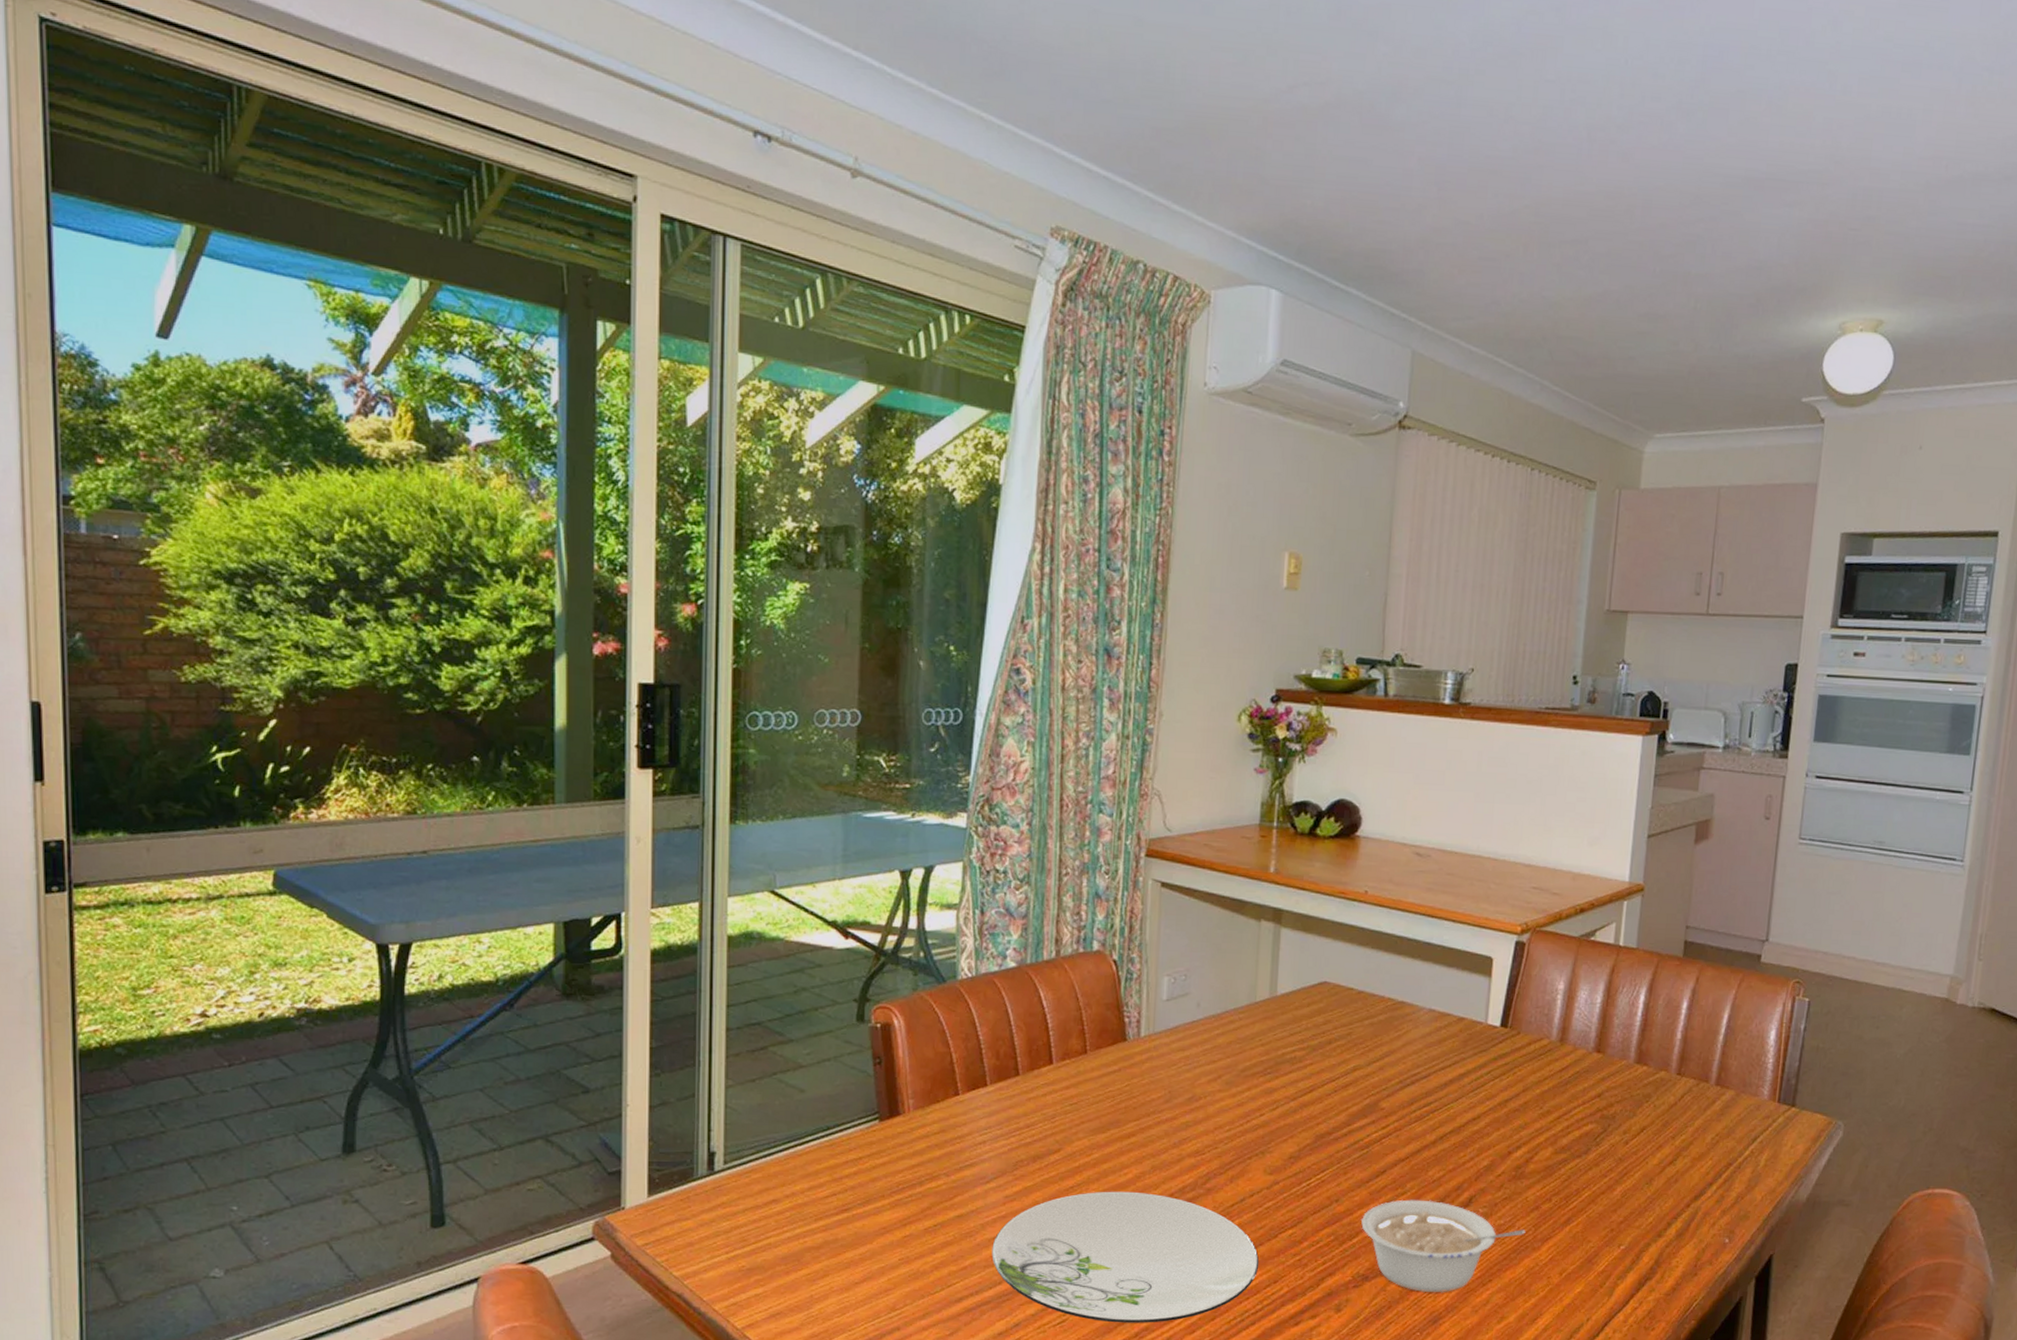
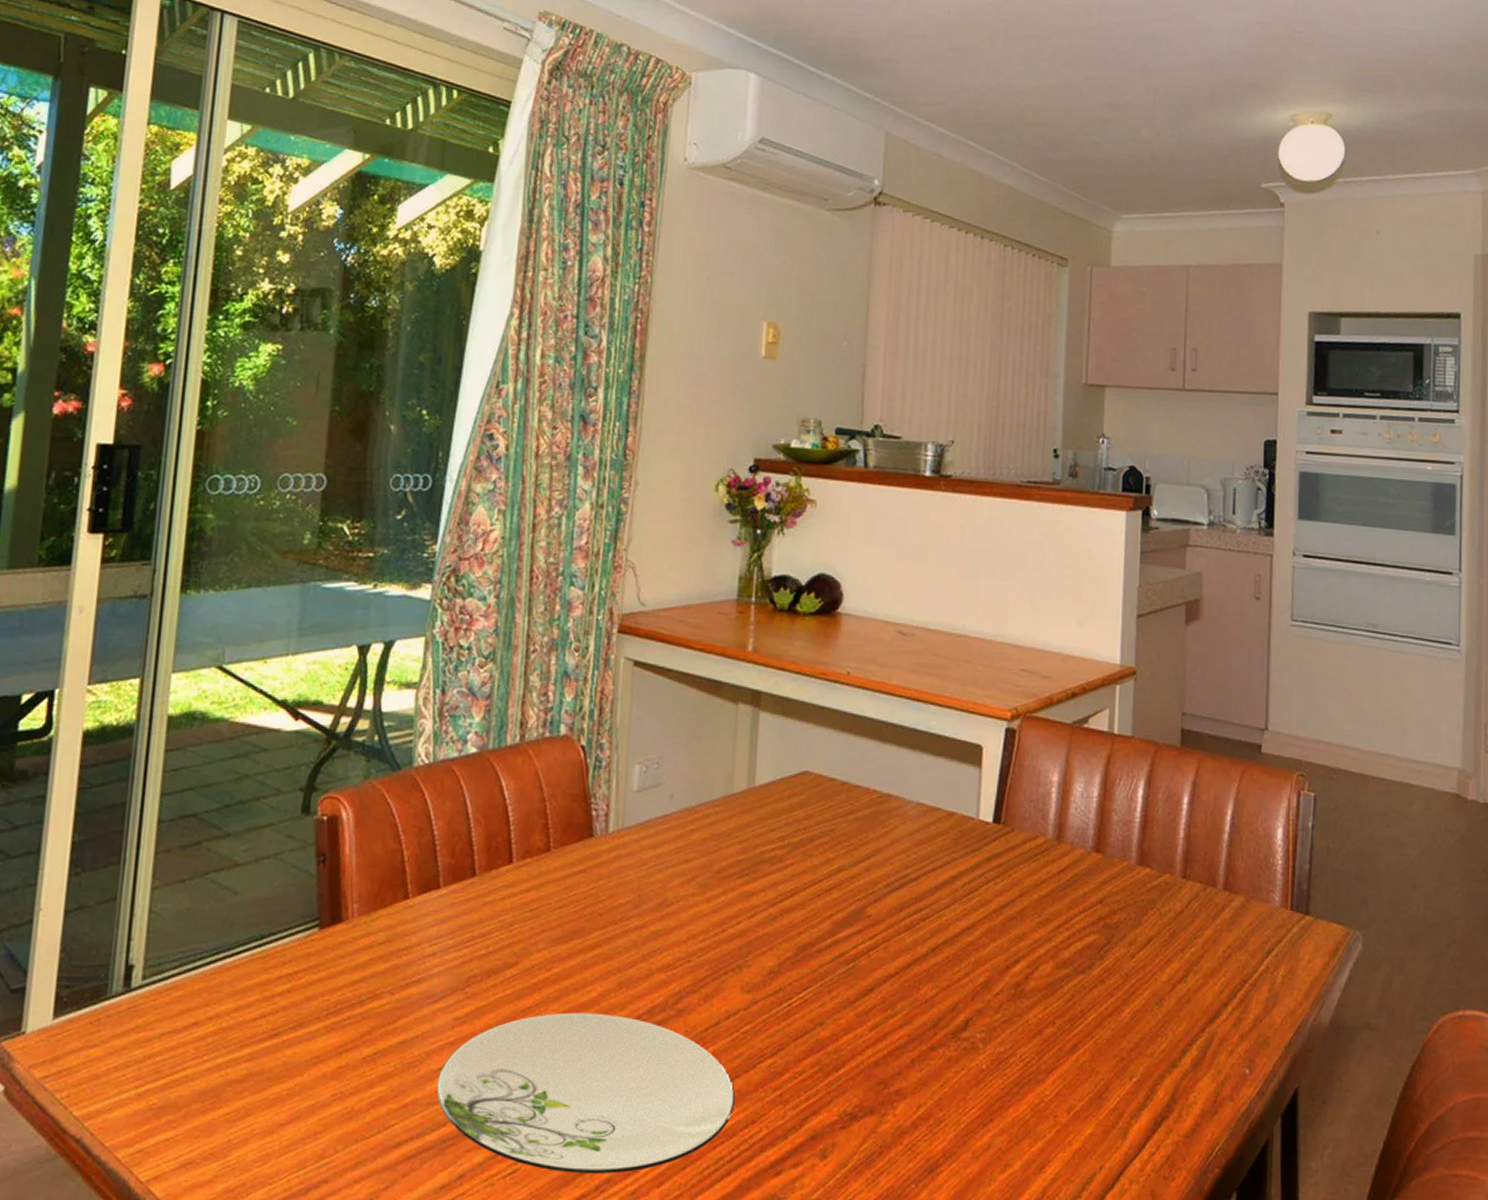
legume: present [1361,1199,1526,1293] -> none [848,1022,1028,1136]

